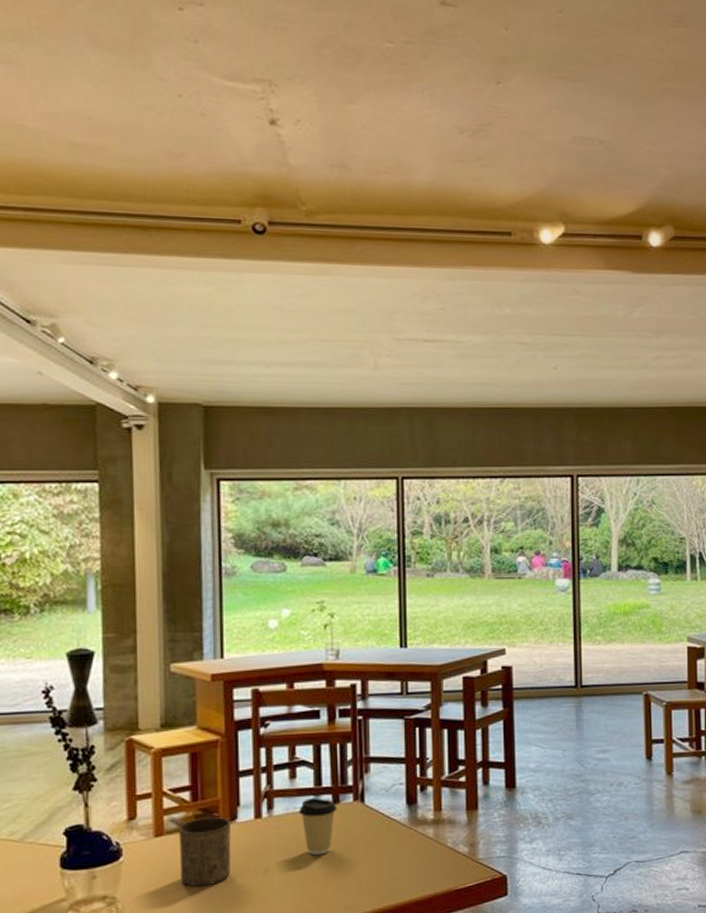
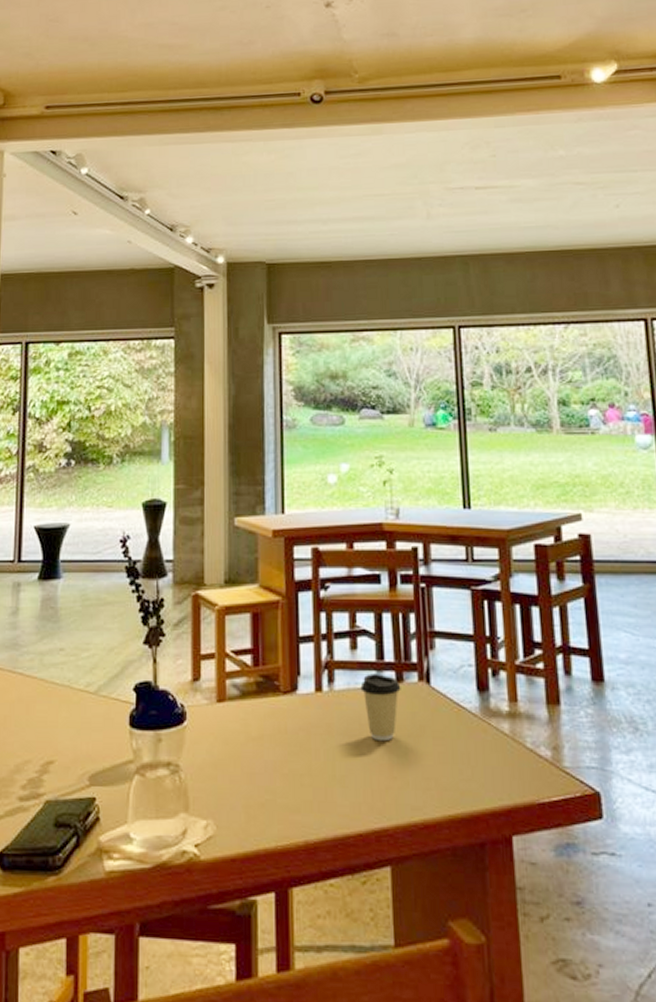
cup: present [178,816,231,887] -> none [240,685,292,763]

